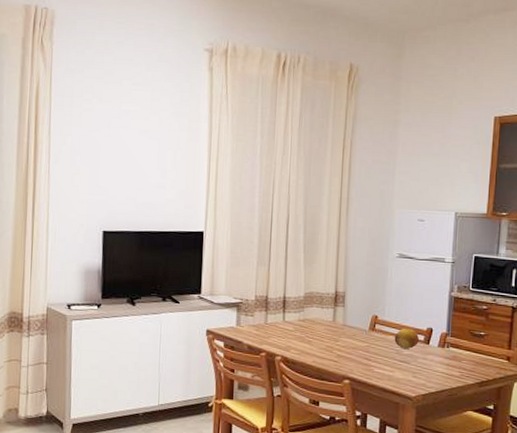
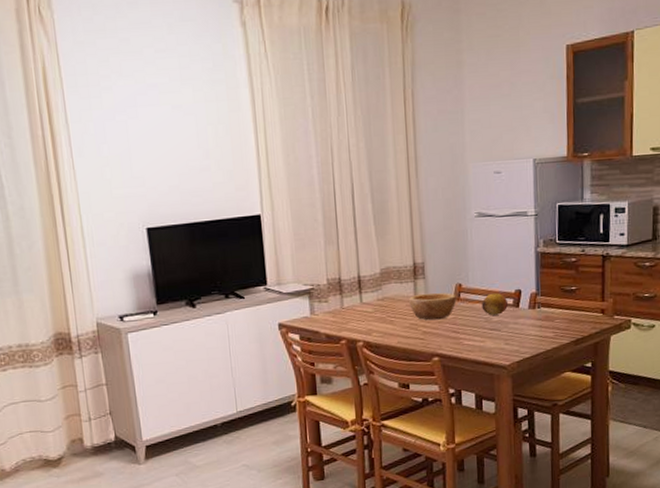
bowl: none [328,320,372,346] -> present [409,292,457,320]

